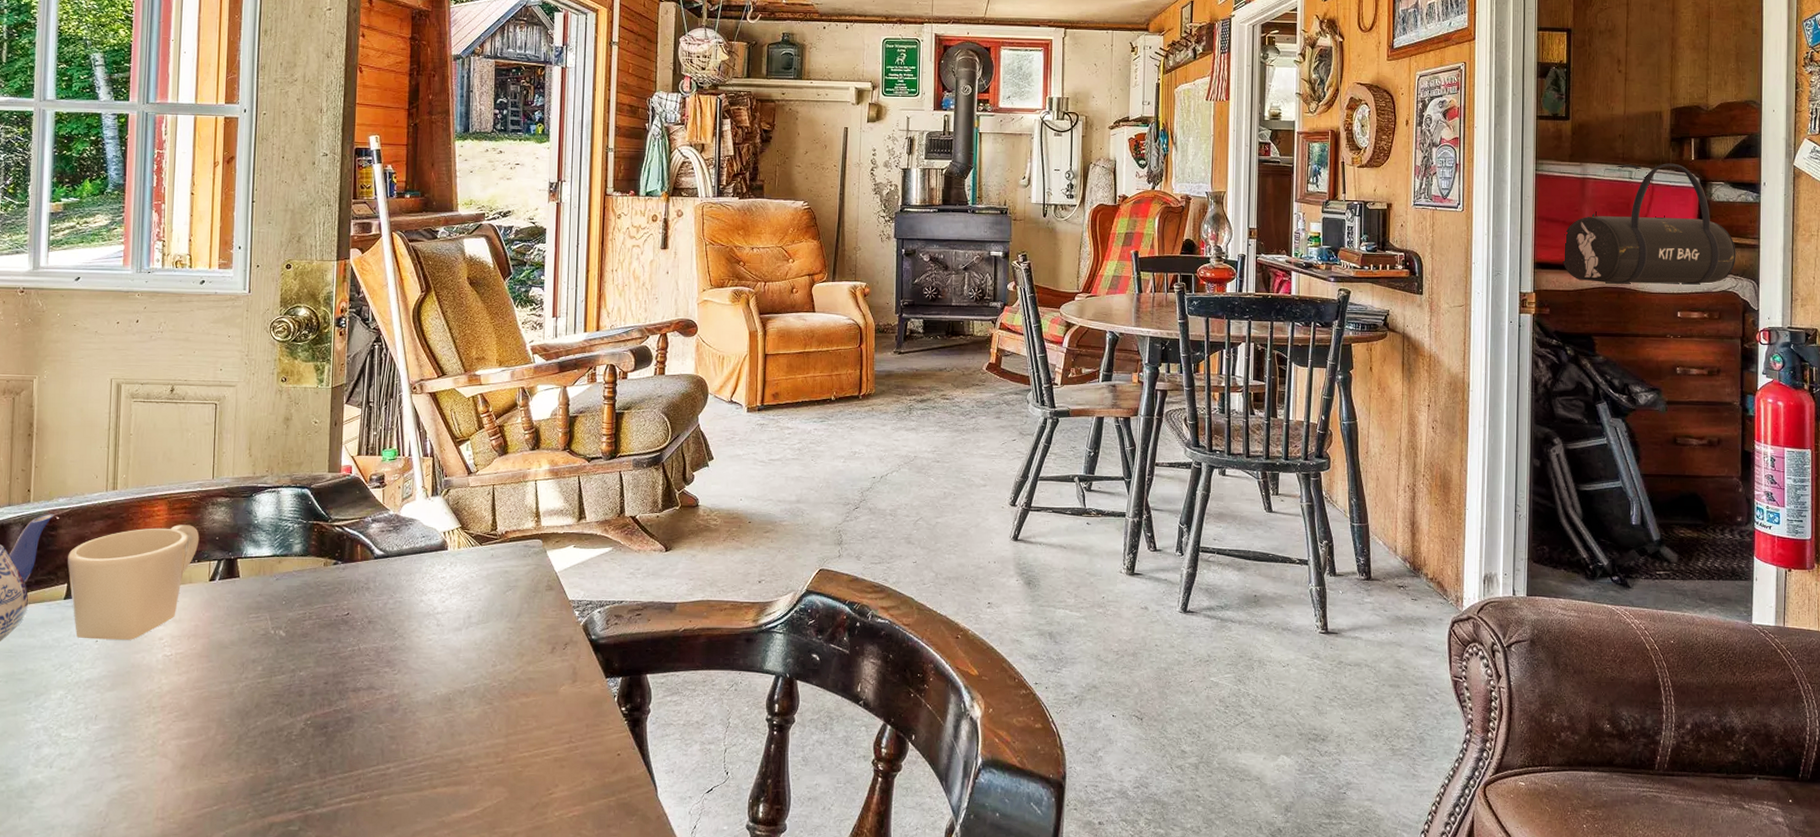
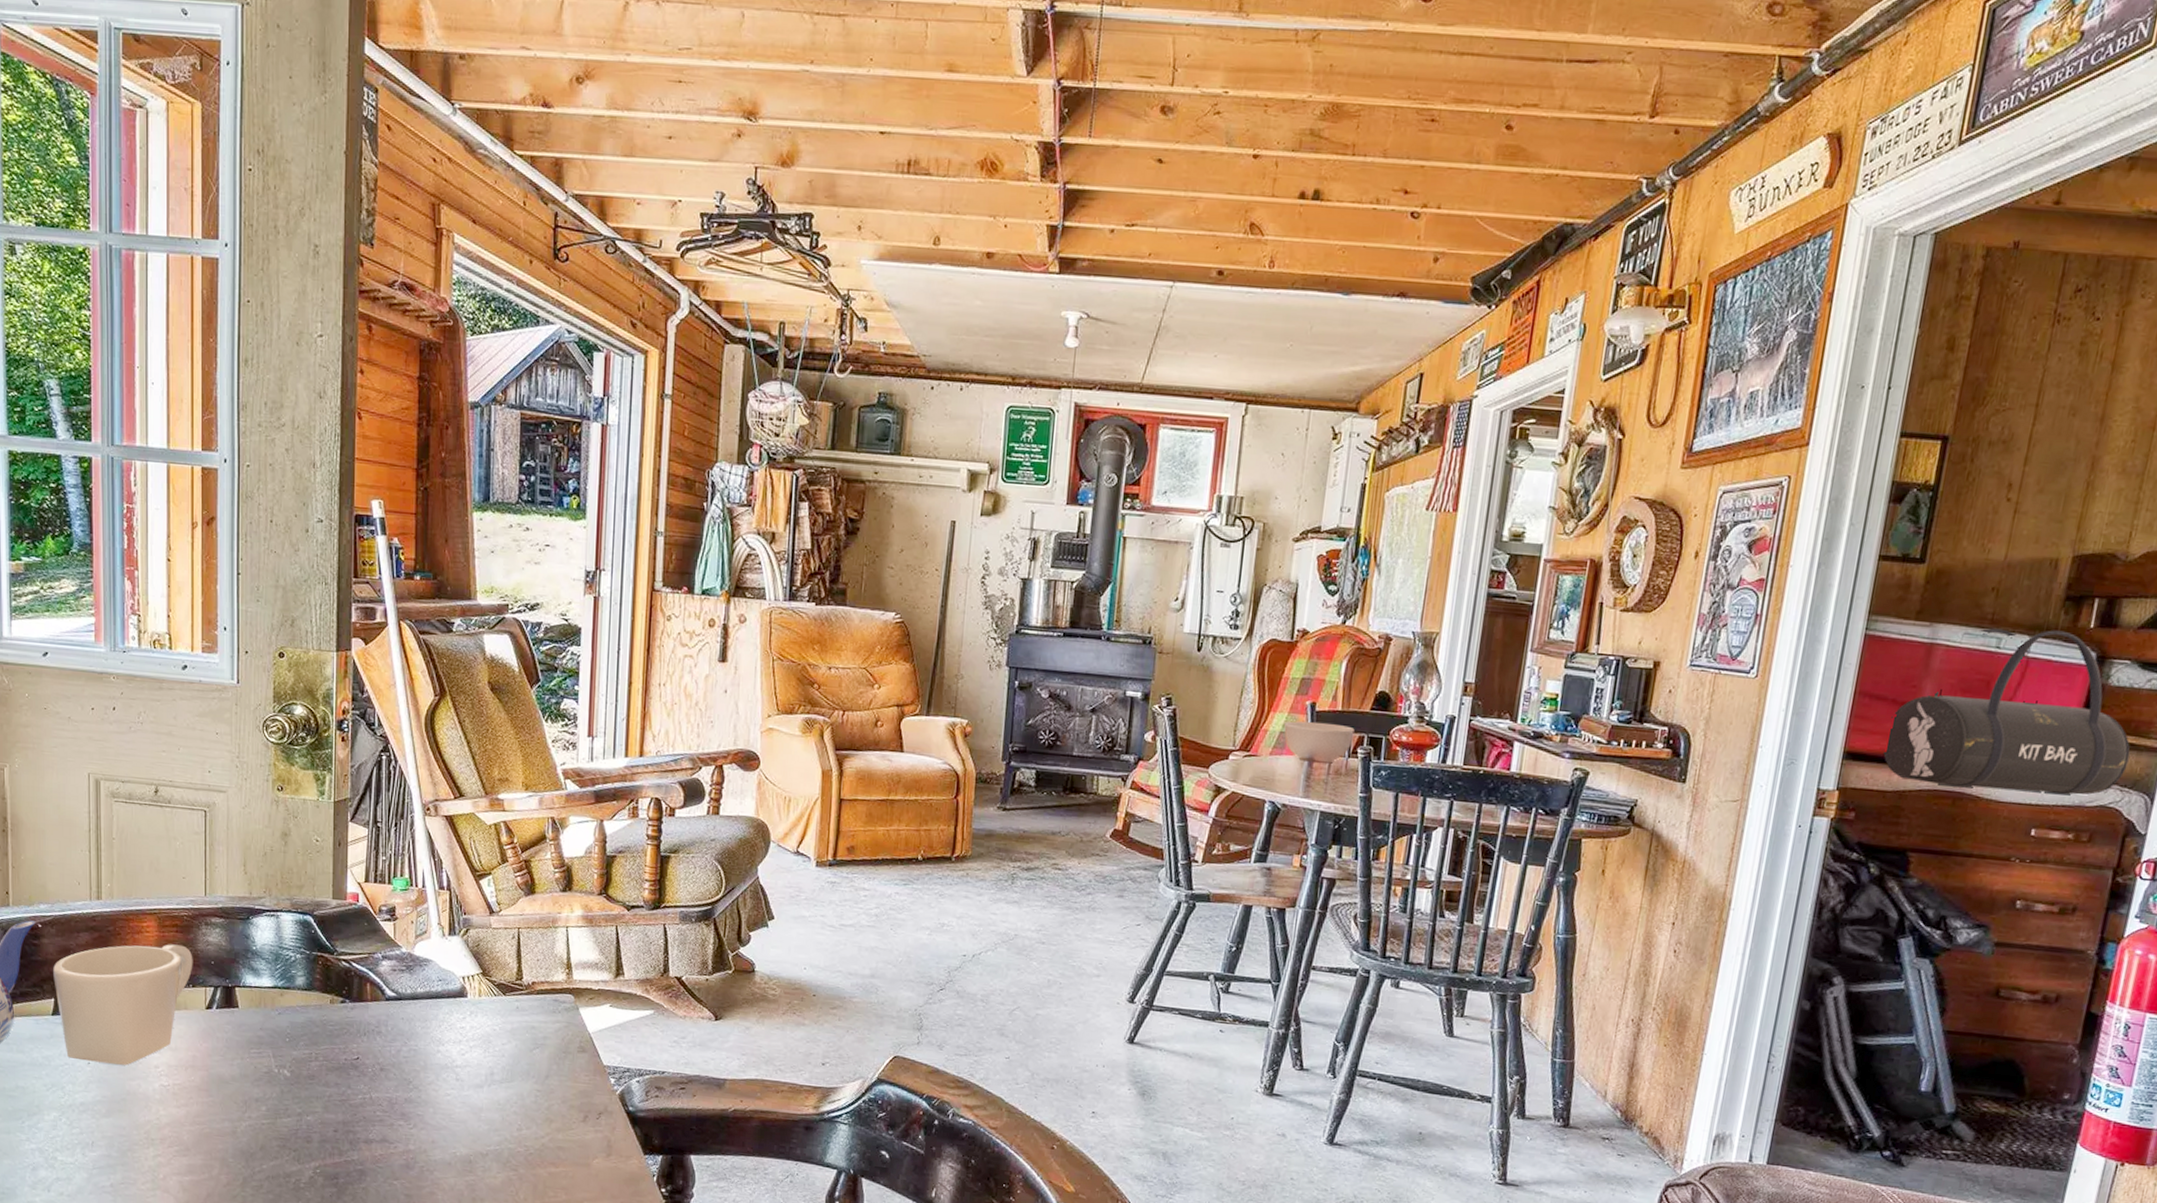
bowl: none [1115,266,1170,299] -> present [1284,721,1355,764]

